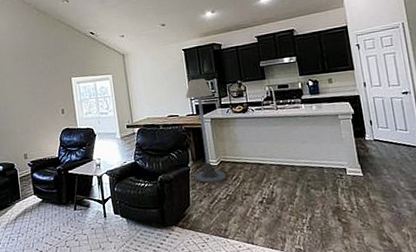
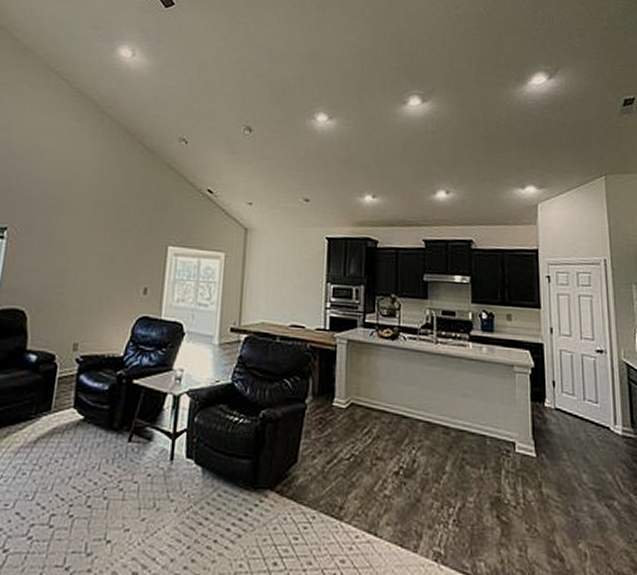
floor lamp: present [185,78,227,183] -> none [310,281,356,433]

